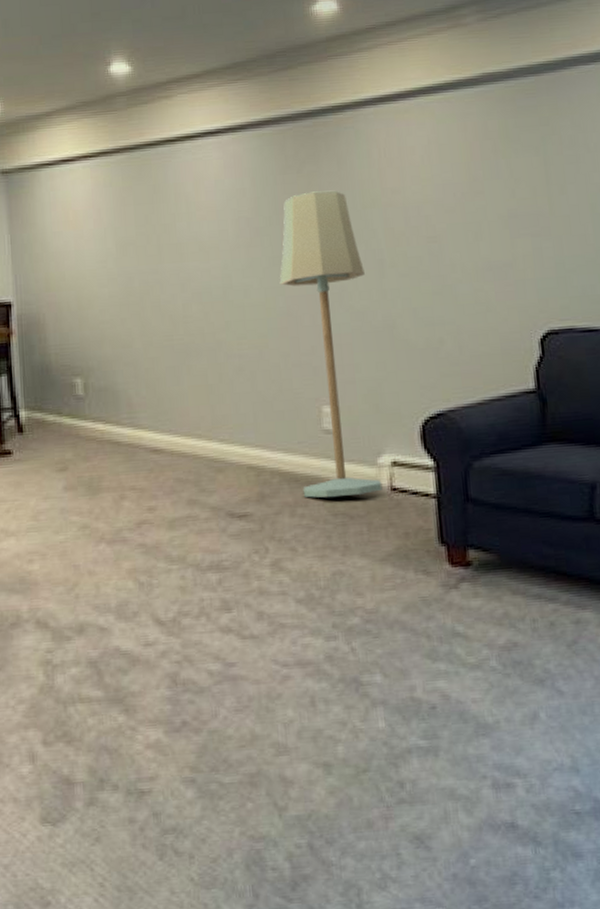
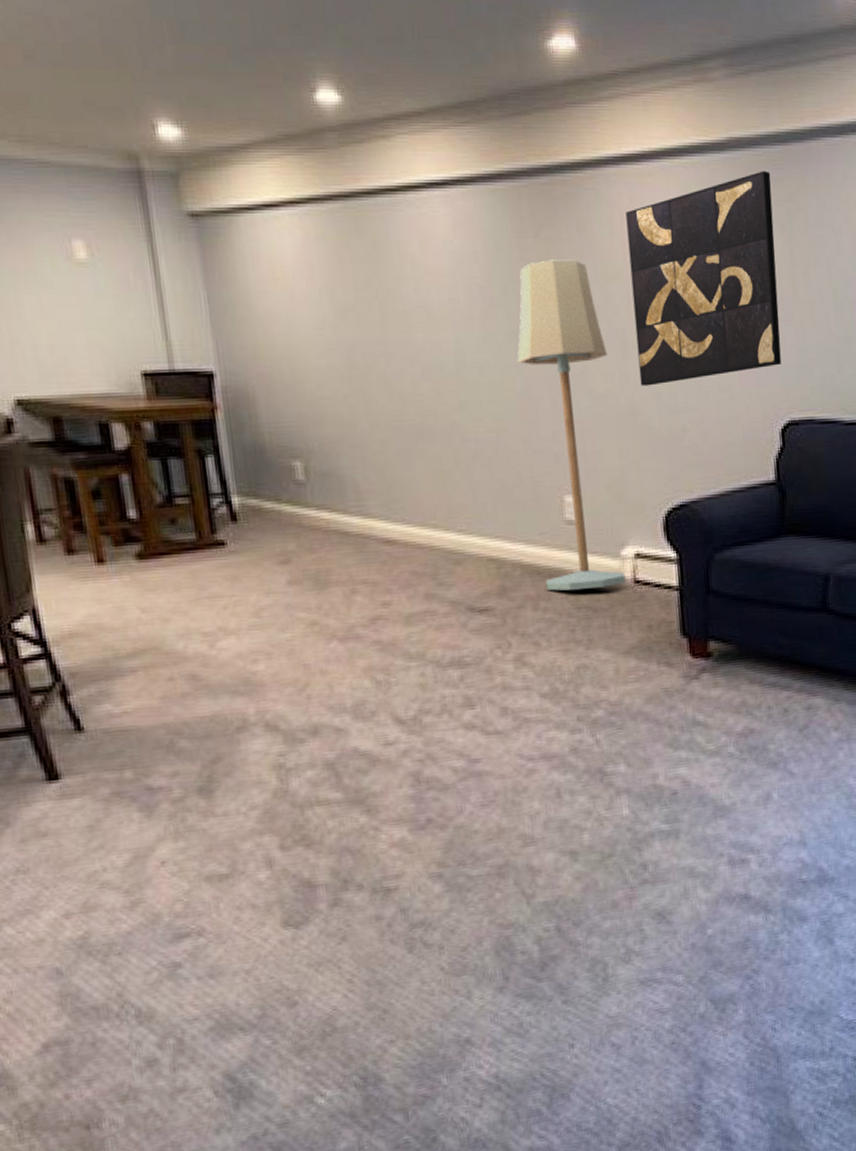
wall art: none [383,100,539,302] -> present [625,171,781,386]

